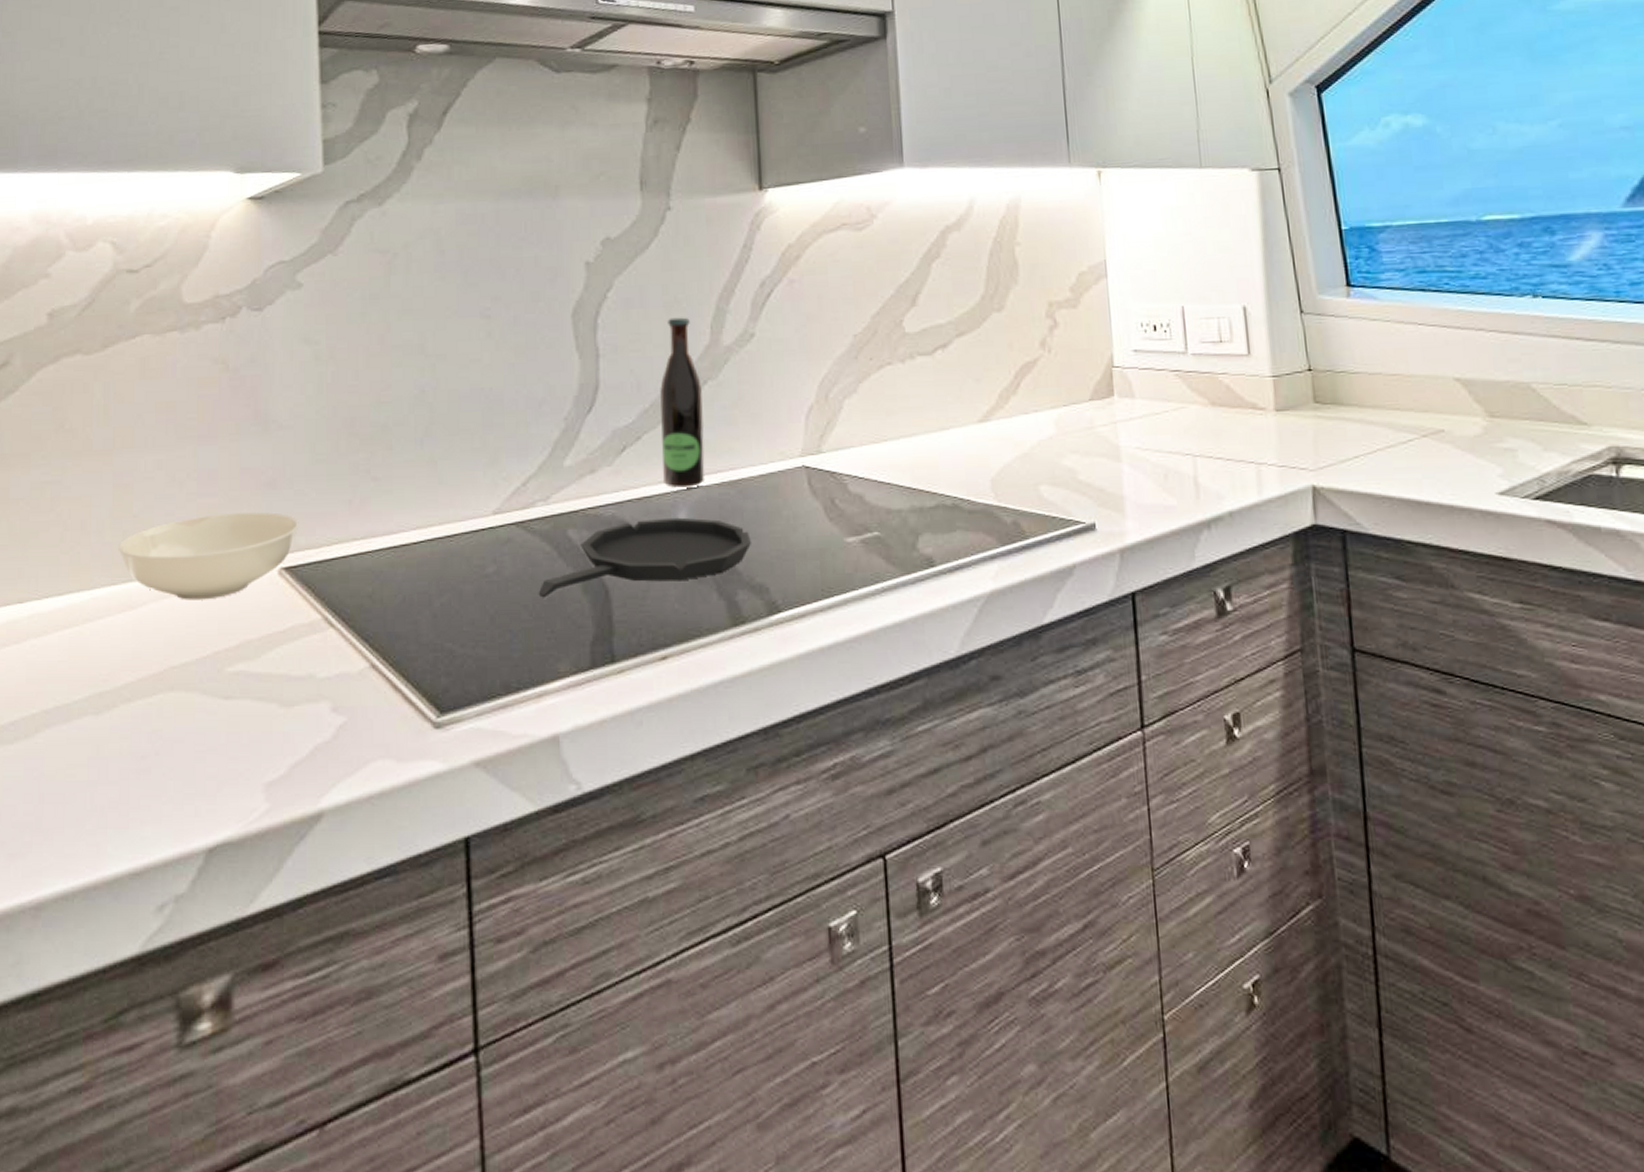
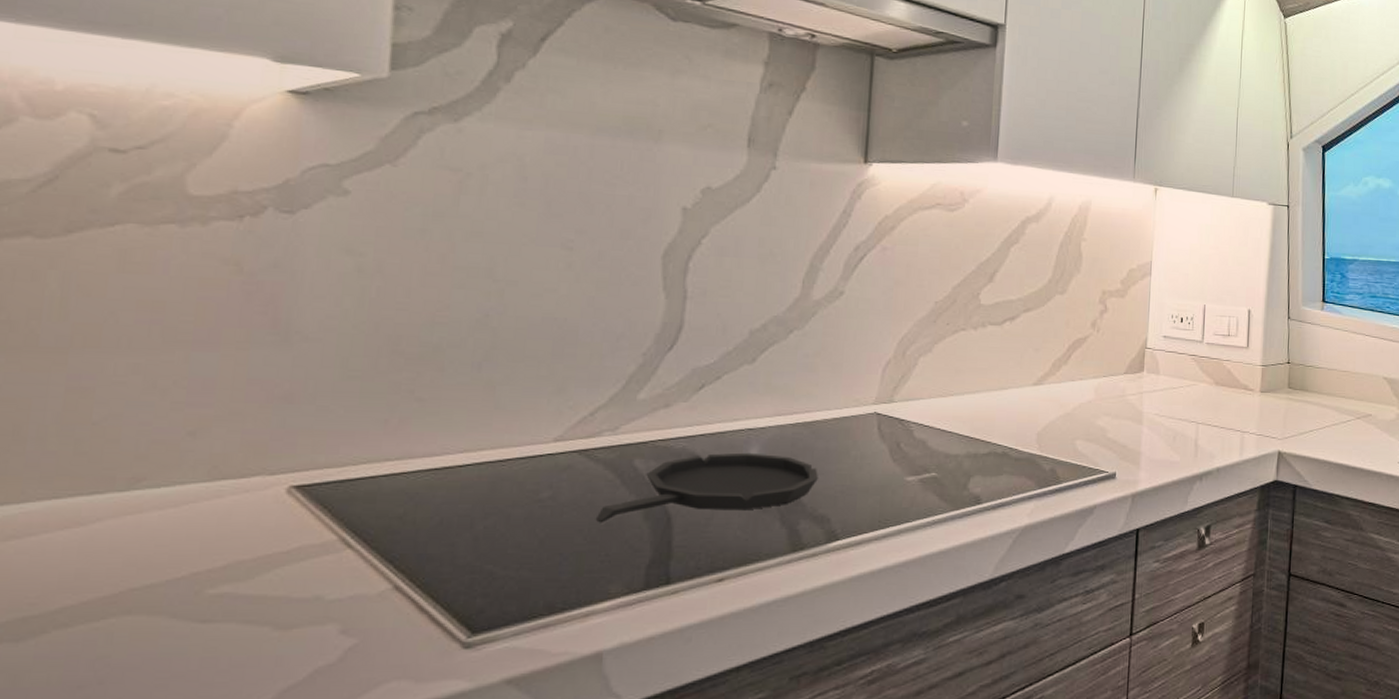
bowl: present [118,512,299,600] -> none [66,426,320,518]
bottle: present [660,317,706,489] -> none [738,269,787,427]

